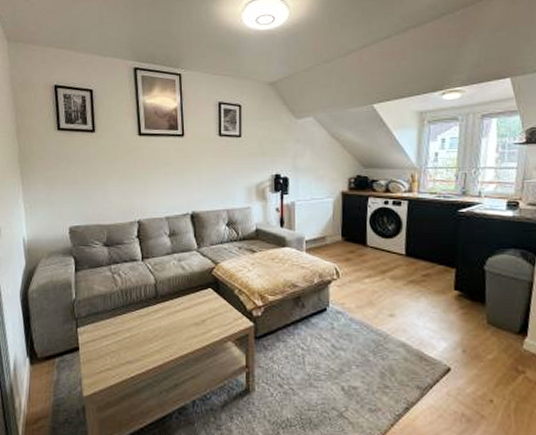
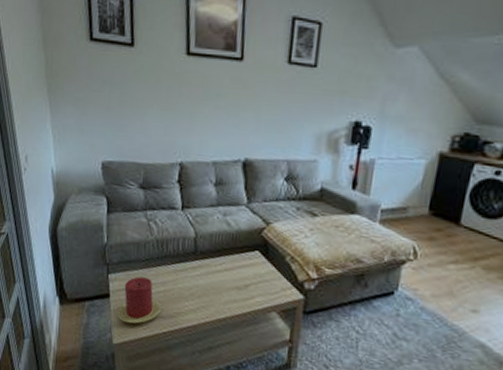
candle: none [86,326,129,374] -> present [117,276,162,324]

